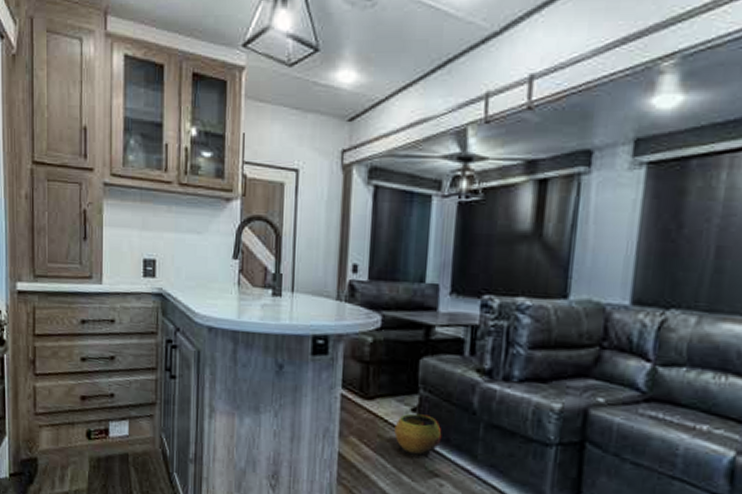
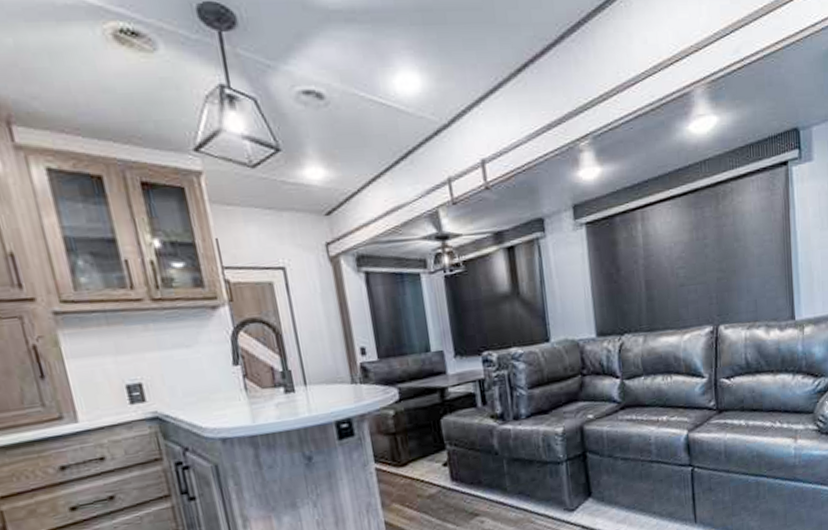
clay pot: present [394,413,442,457] -> none [431,465,474,504]

